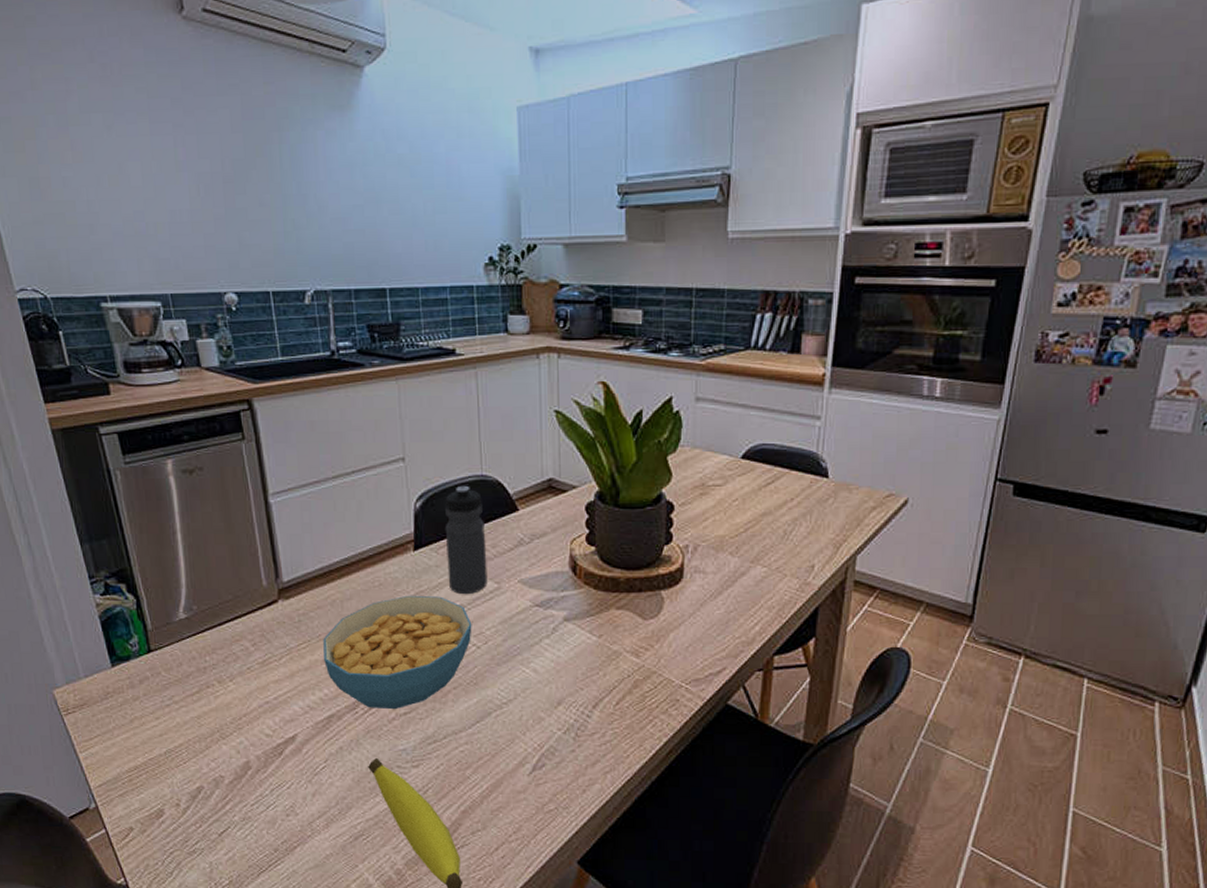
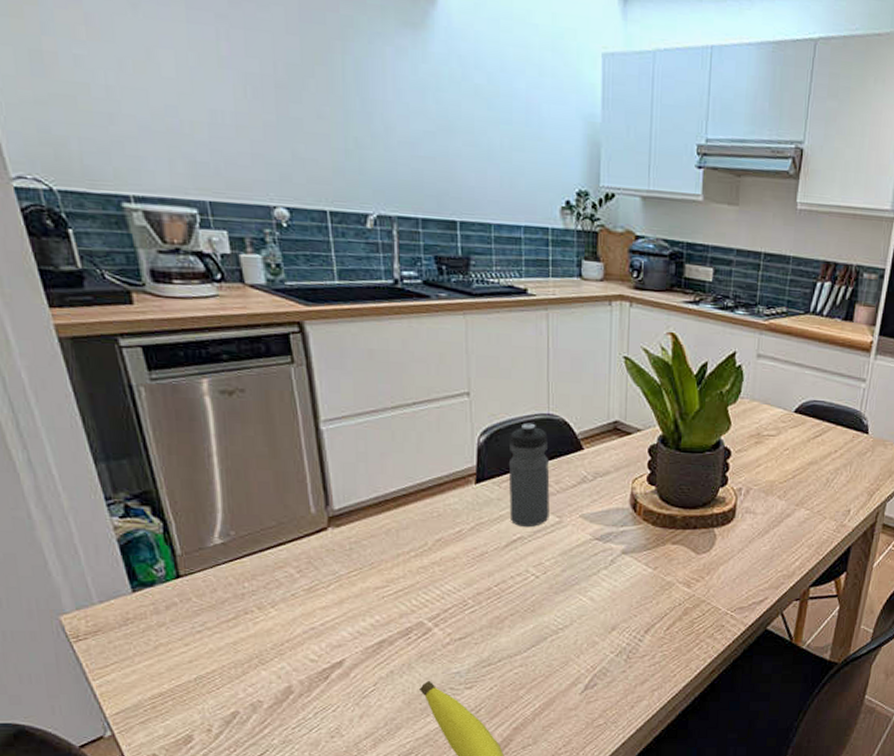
cereal bowl: present [323,595,472,710] -> none [376,526,532,635]

